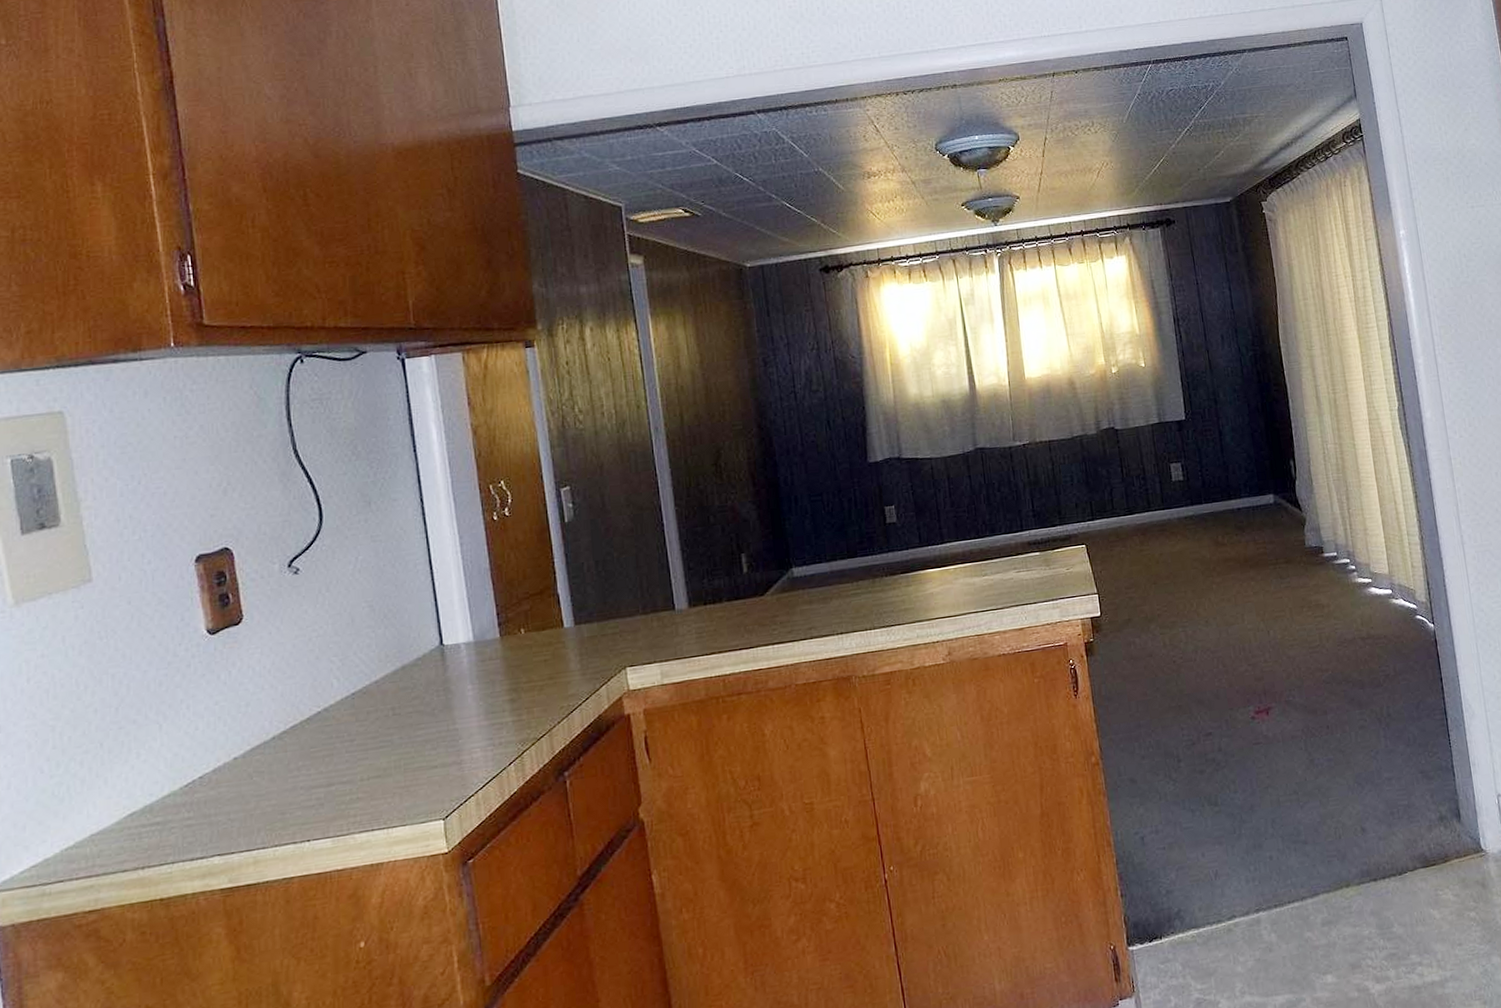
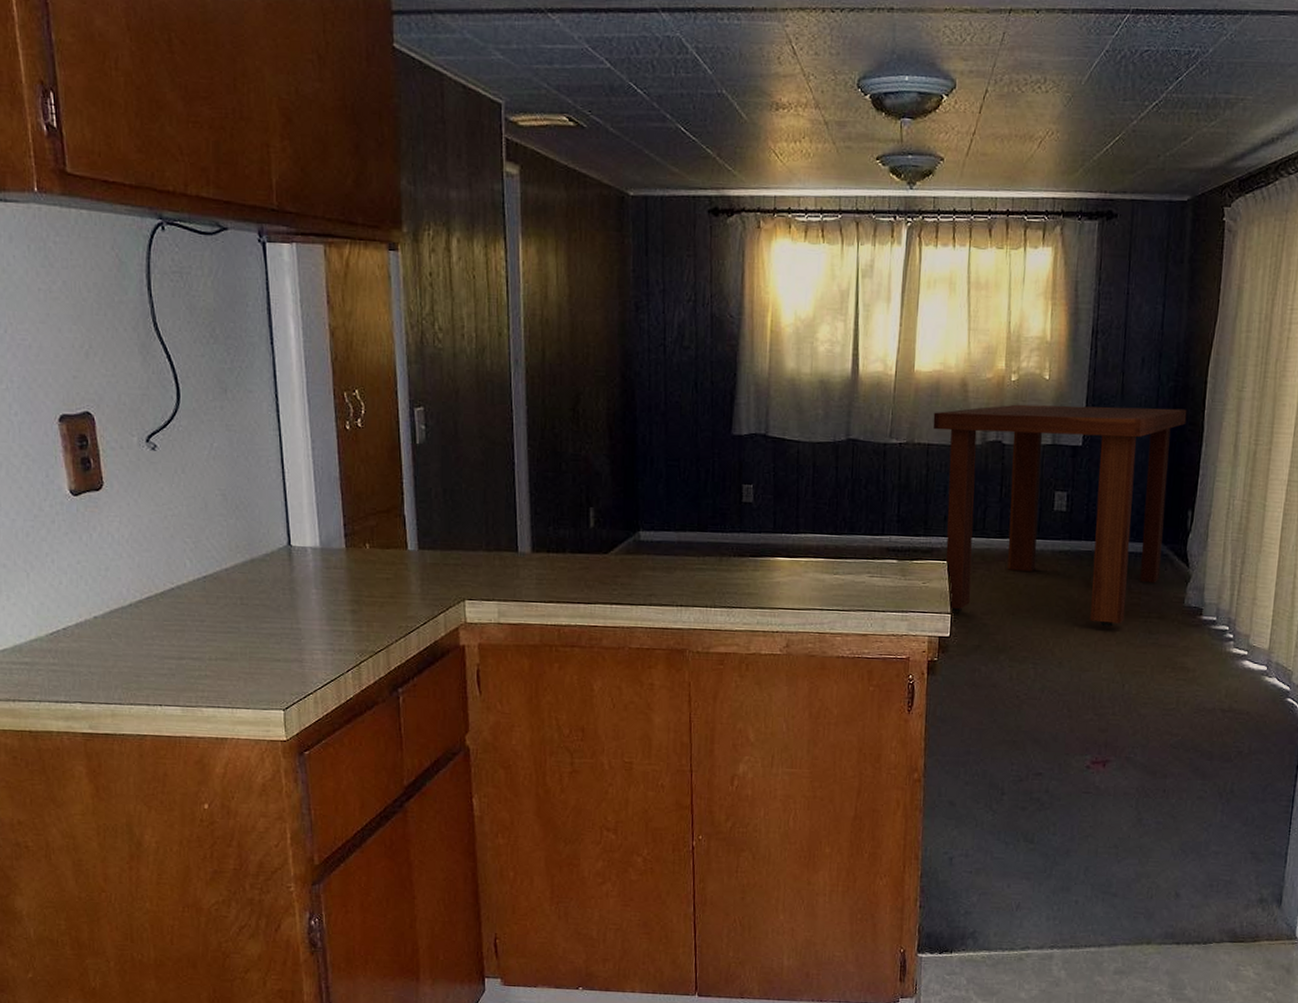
dining table: none [1049,373,1279,592] -> present [932,404,1187,627]

